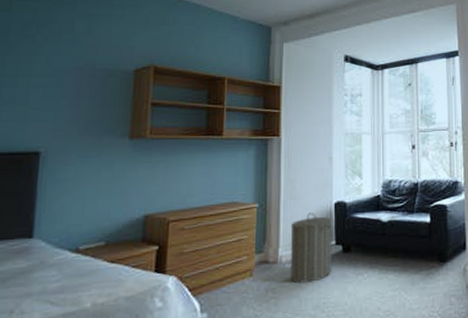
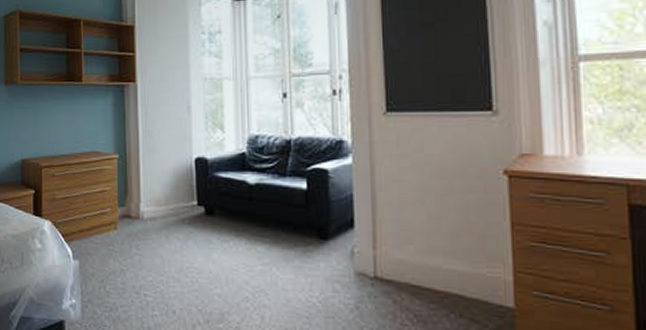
laundry hamper: present [290,213,332,284] -> none [150,168,194,243]

